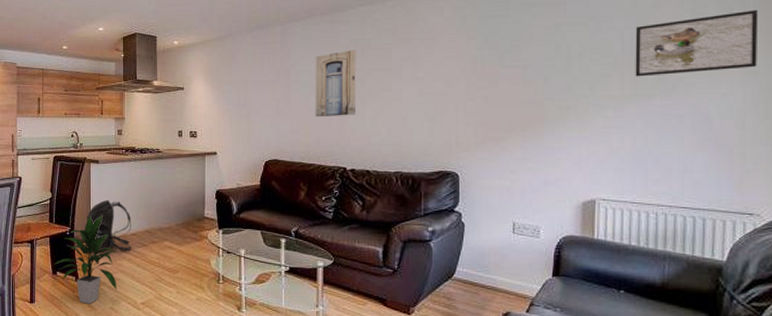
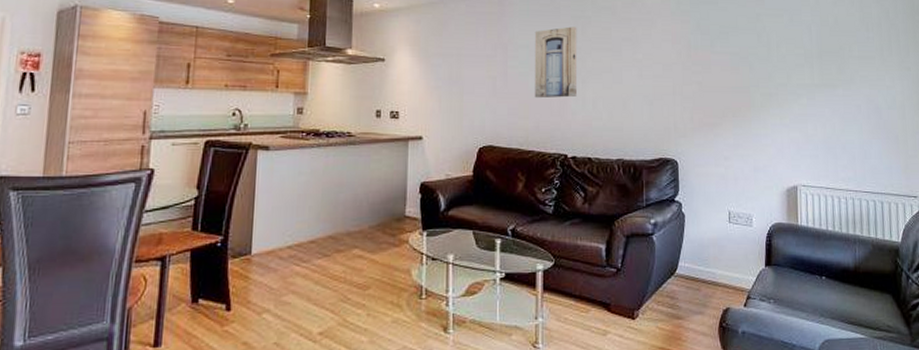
indoor plant: present [53,214,117,304] -> none [194,217,289,341]
backpack: present [82,199,132,252] -> none [239,197,311,268]
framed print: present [635,9,759,77] -> none [819,13,909,68]

